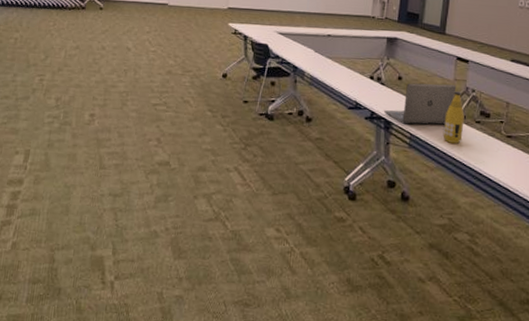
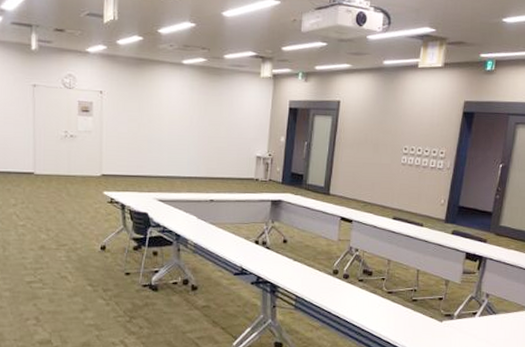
laptop: present [383,83,457,125] -> none [269,245,341,287]
bottle: present [443,91,465,144] -> none [327,251,348,302]

